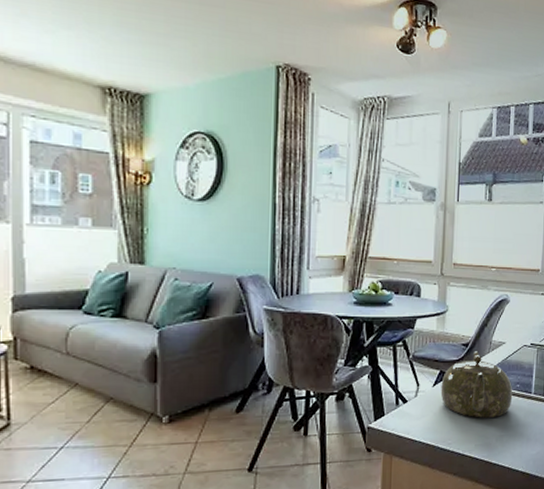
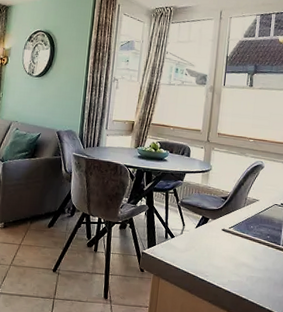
teapot: present [440,351,513,418] -> none [202,204,264,260]

